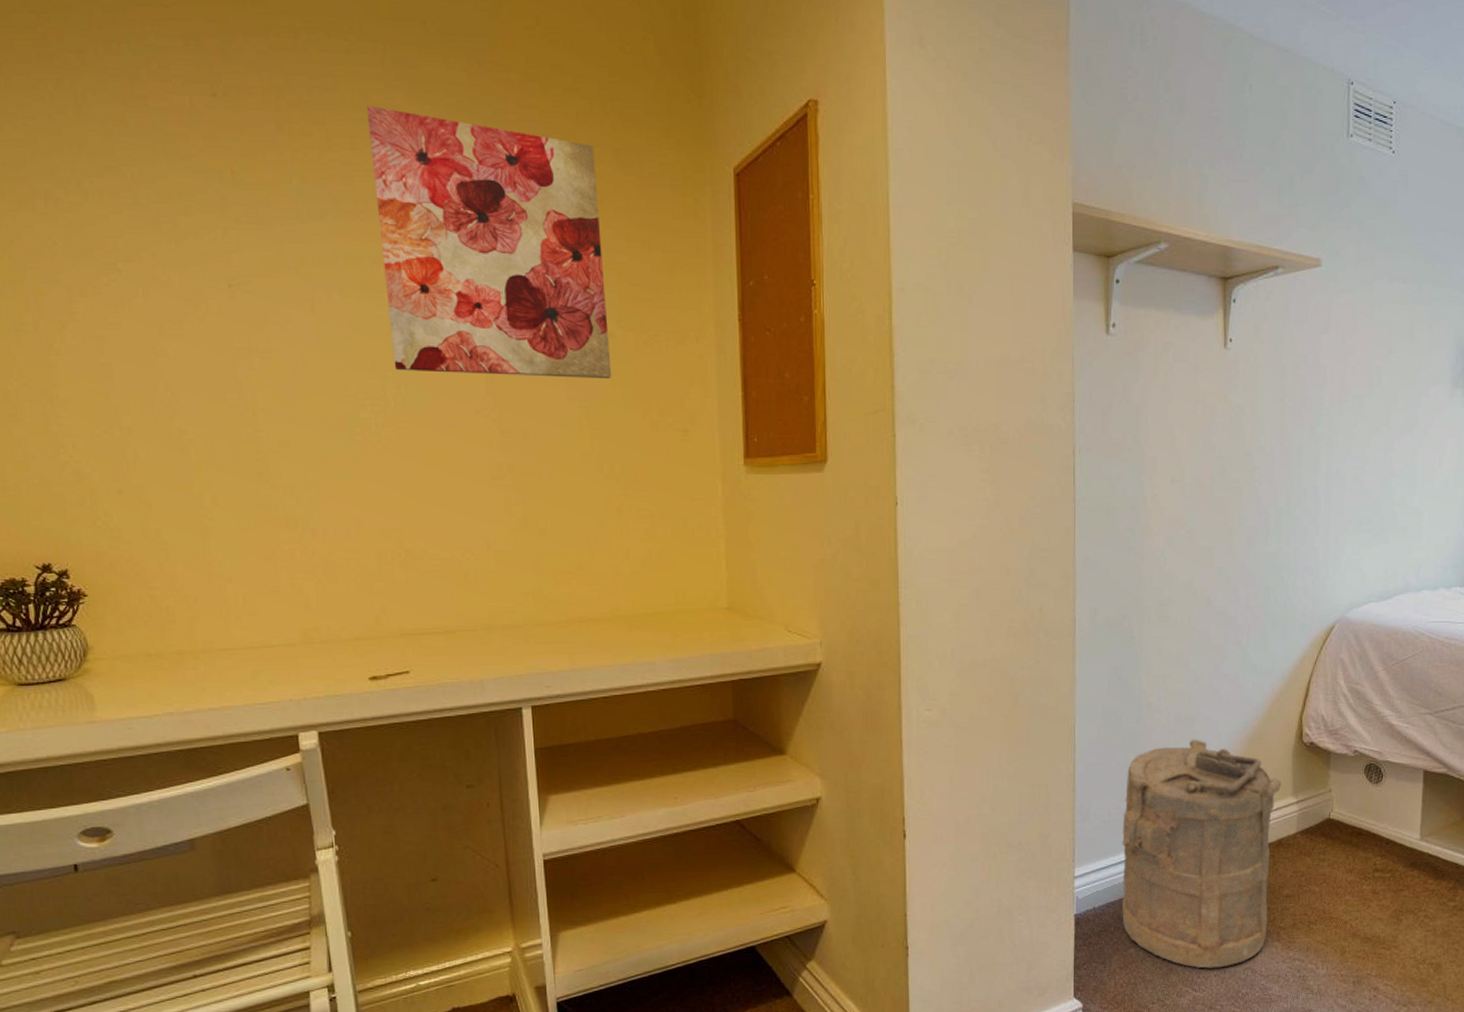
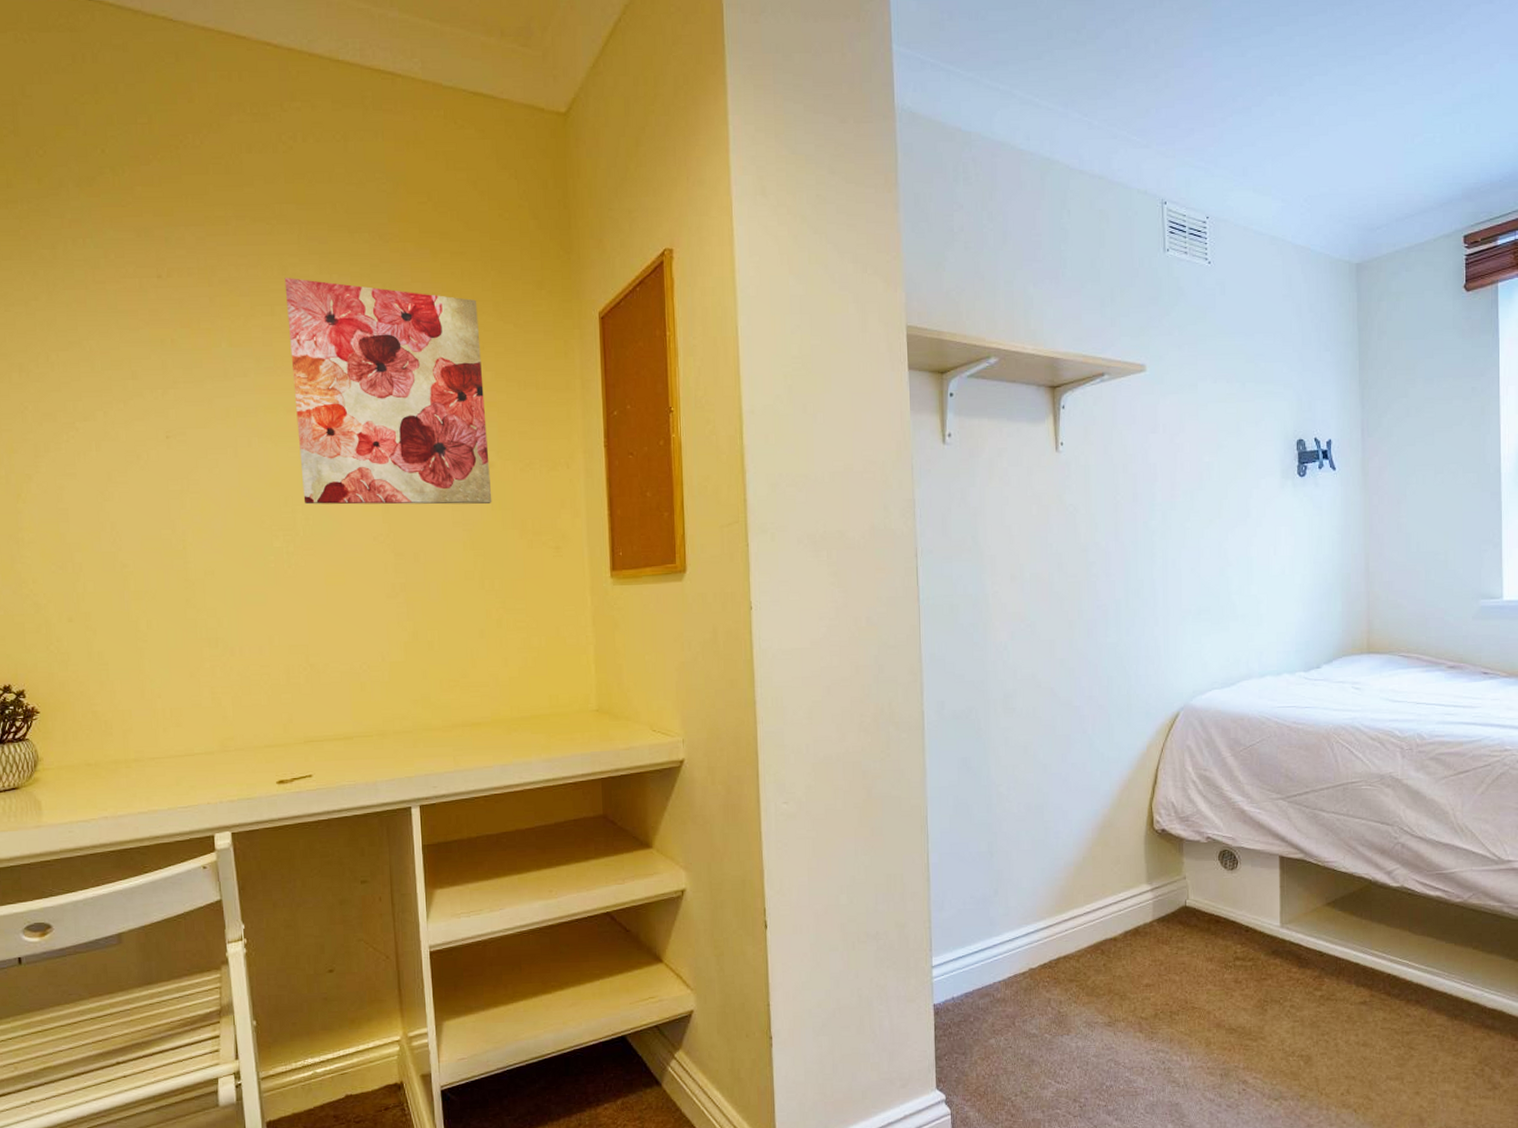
laundry hamper: present [1122,739,1282,969] -> none [977,827,1136,1060]

